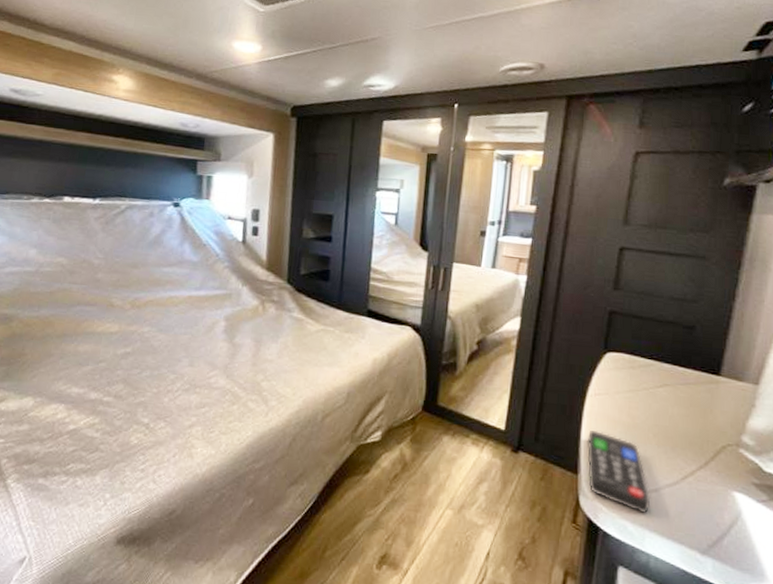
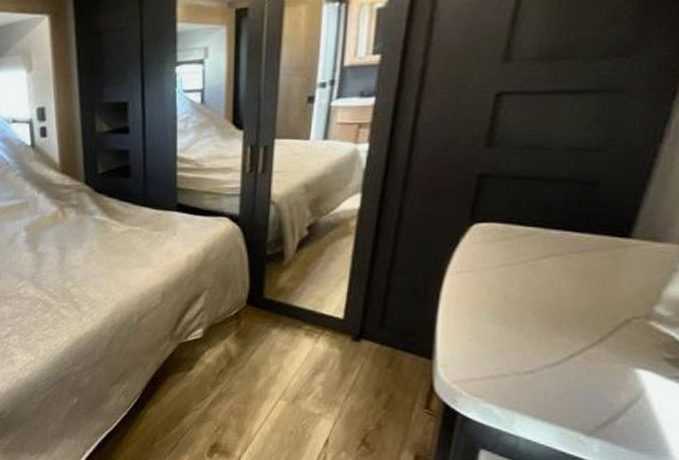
remote control: present [587,430,651,514] -> none [444,312,525,397]

